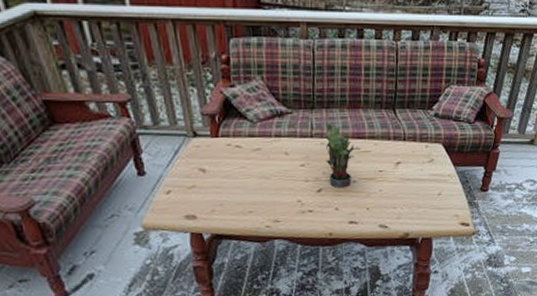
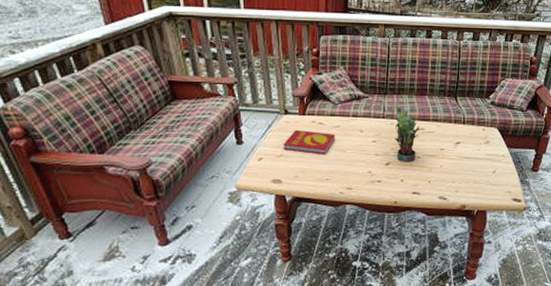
book: none [194,155,257,184] -> present [283,129,335,155]

